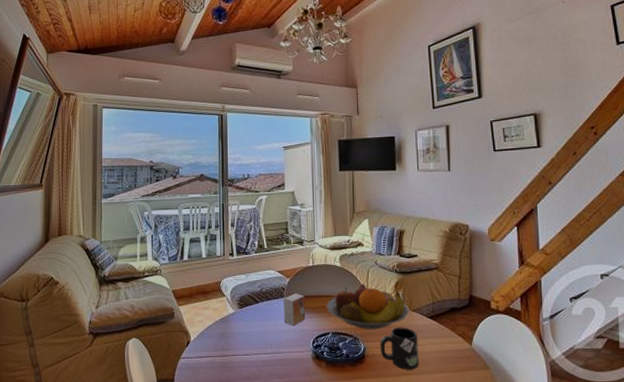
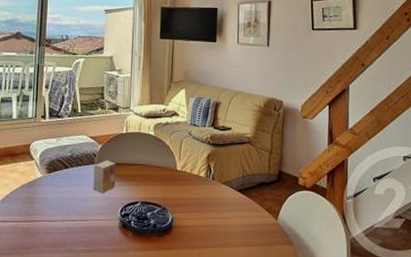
fruit bowl: present [326,284,409,330] -> none [137,154,219,201]
mug: present [380,327,419,370] -> none [188,199,226,242]

